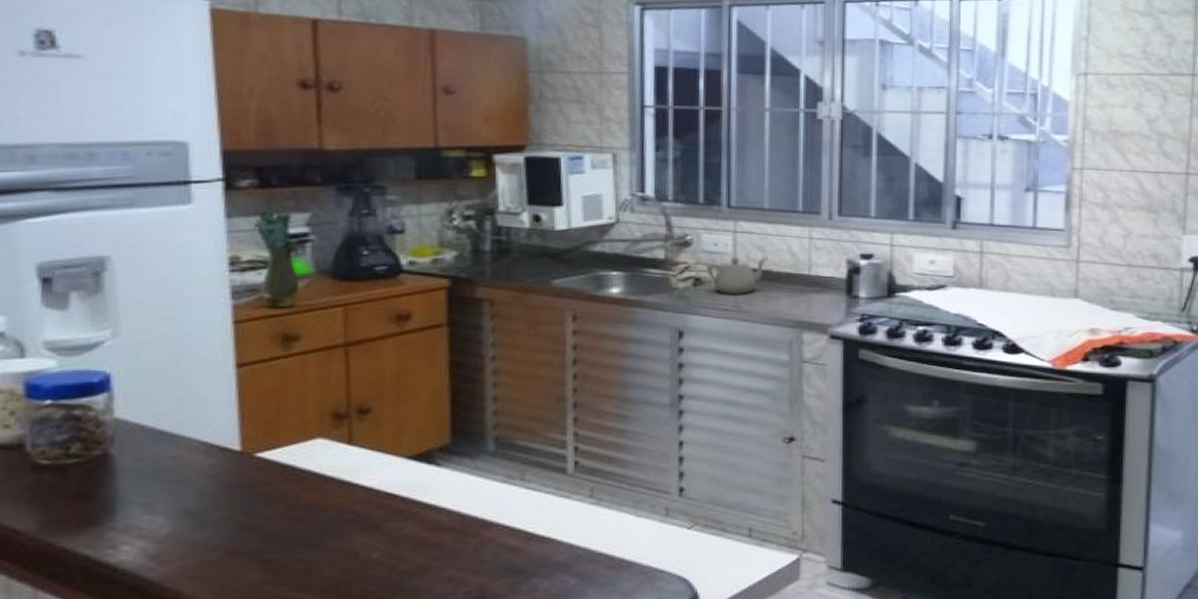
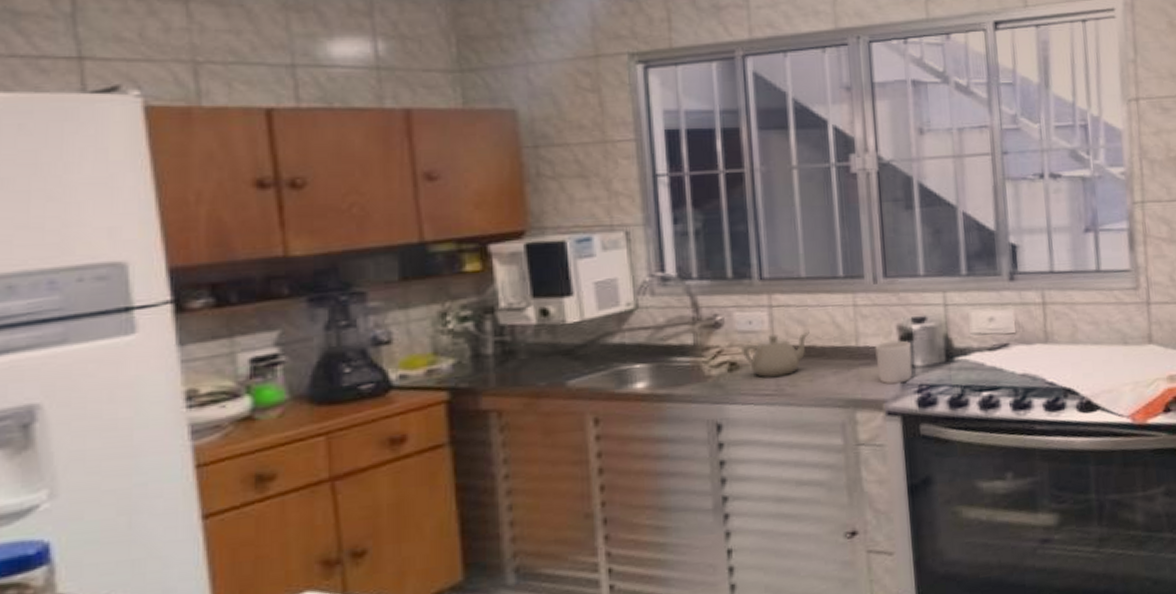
vase: present [254,206,300,310] -> none [213,328,272,447]
mug: none [825,273,857,312] -> present [875,340,913,384]

